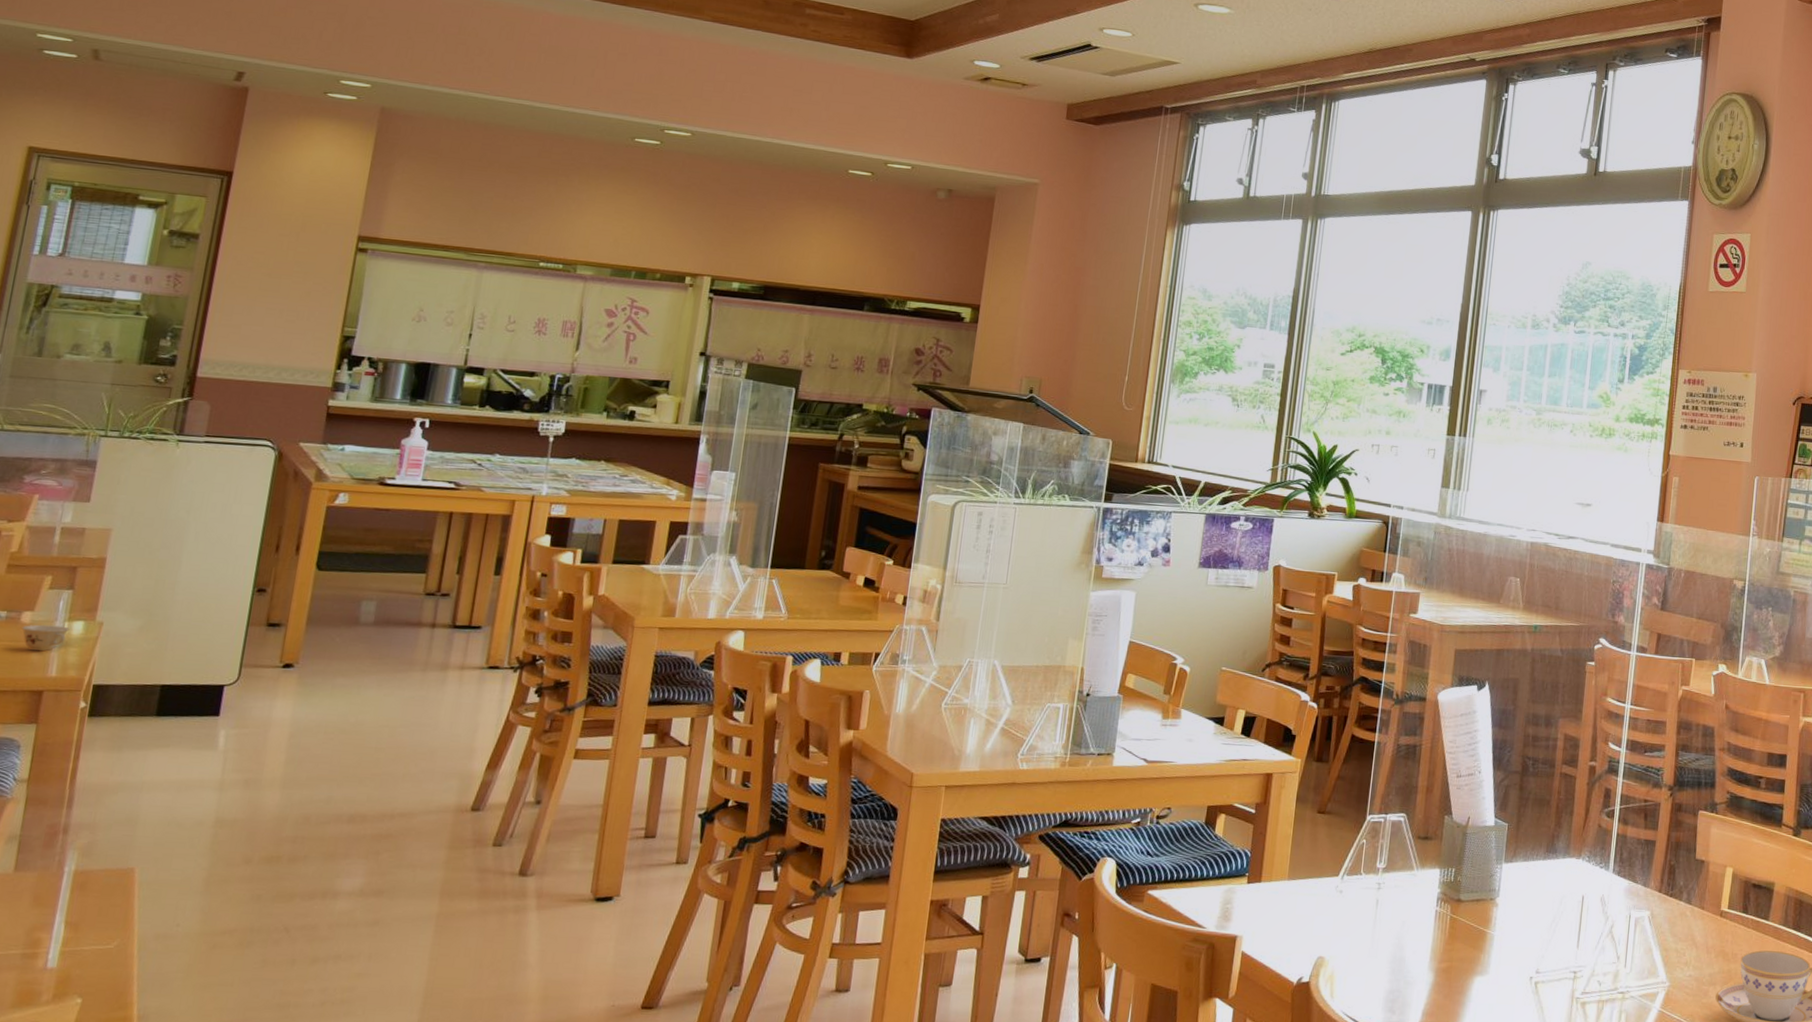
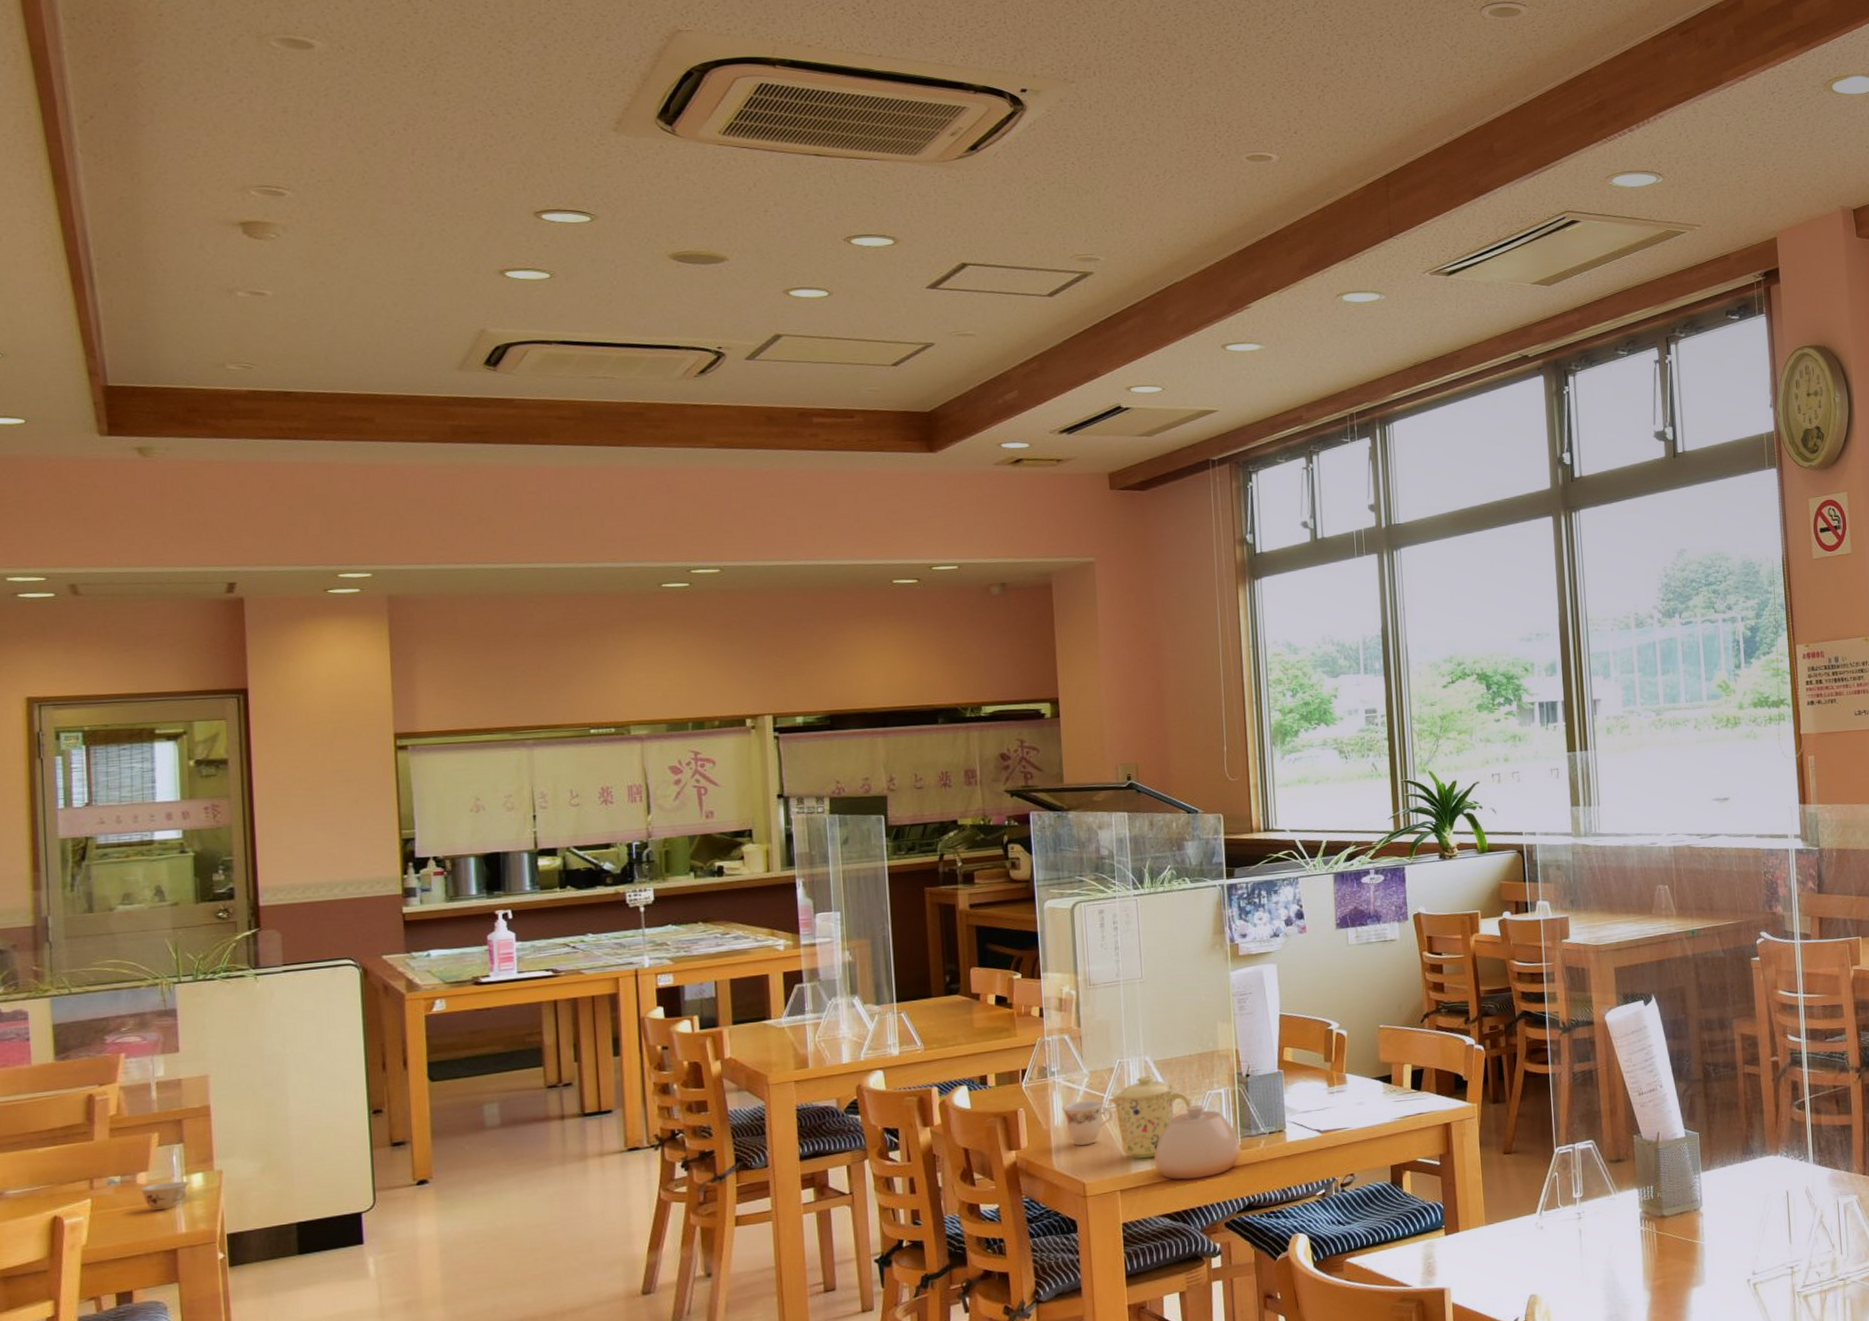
teacup: none [905,692,954,736] -> present [1061,1099,1114,1146]
mug: none [951,678,1030,760] -> present [1109,1075,1192,1159]
sugar bowl: none [982,715,1069,788] -> present [1154,1105,1241,1180]

